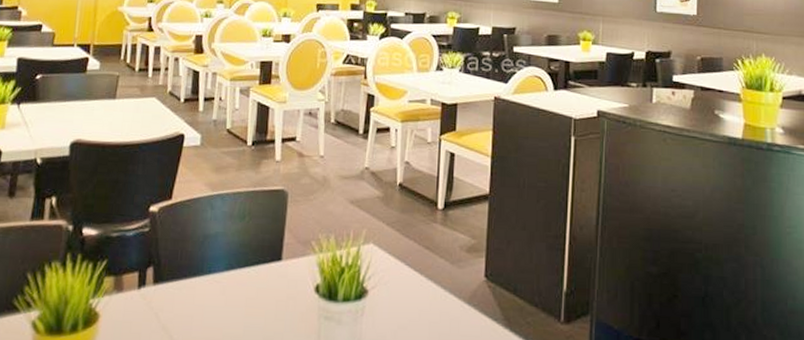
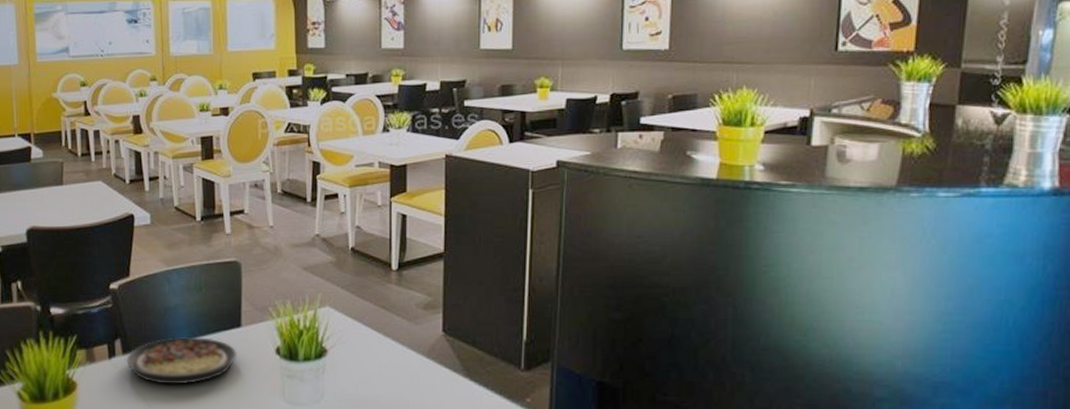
plate: none [156,268,275,322] -> present [126,336,238,385]

